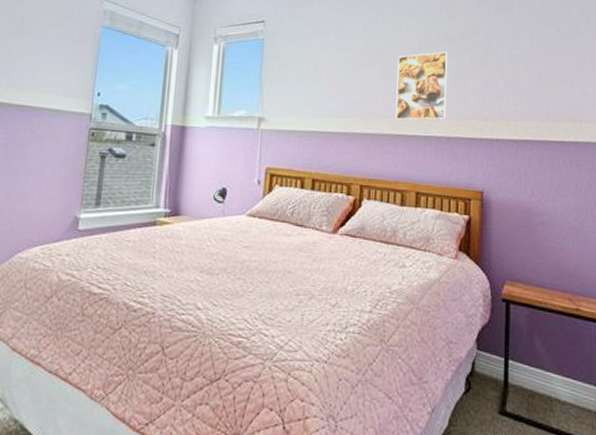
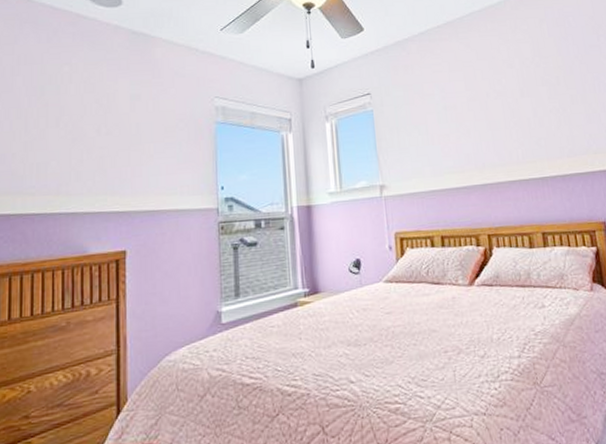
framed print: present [395,51,448,121] -> none [502,95,558,167]

